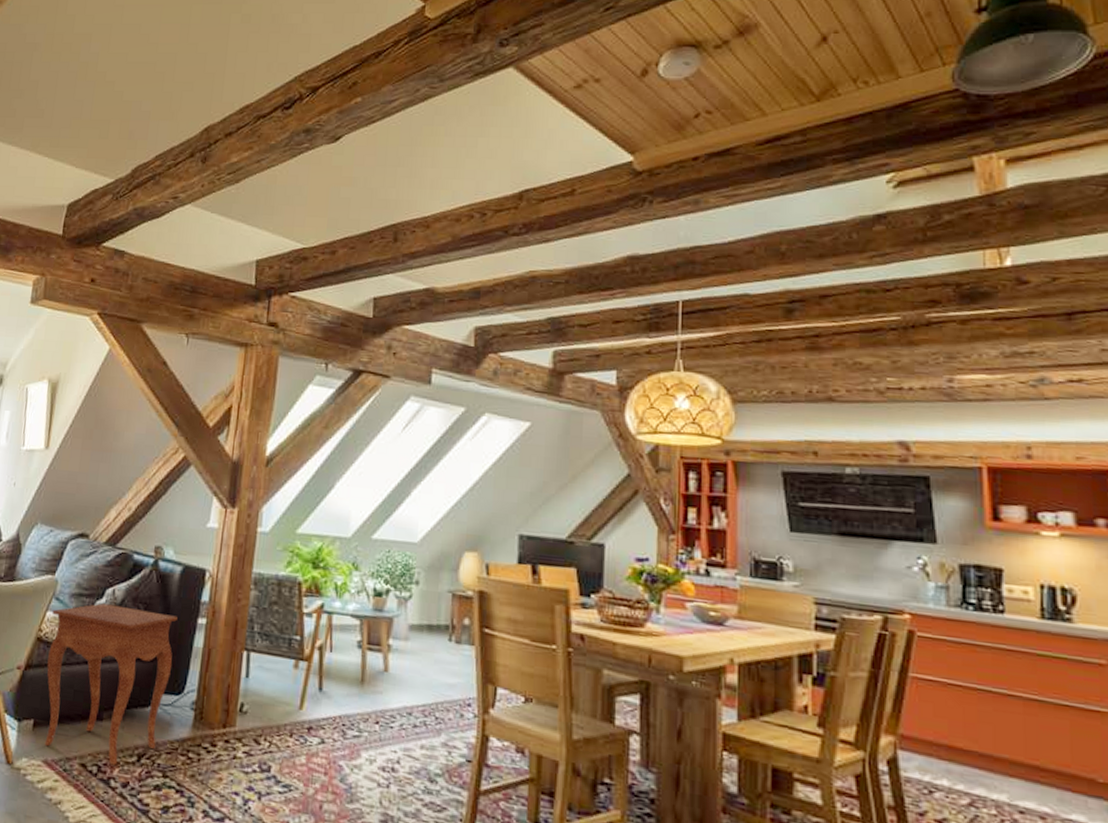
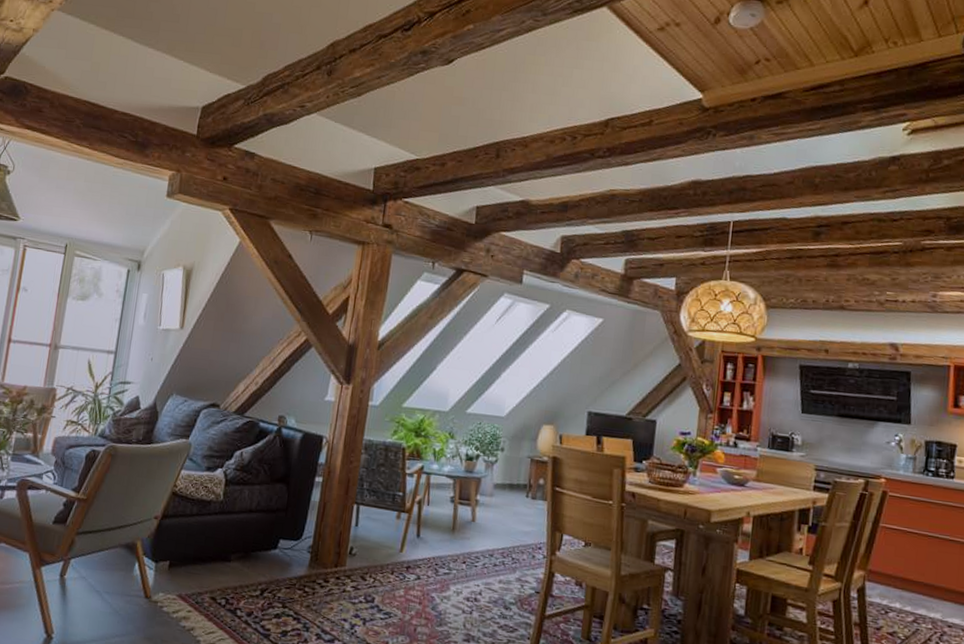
side table: present [44,603,178,766] -> none [179,463,298,598]

